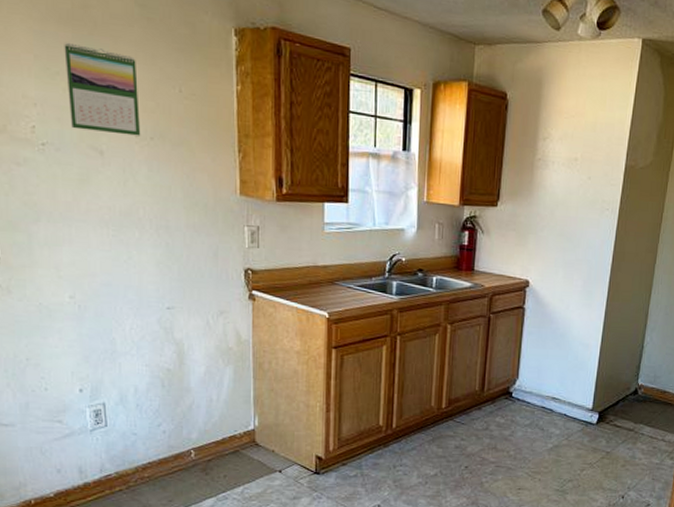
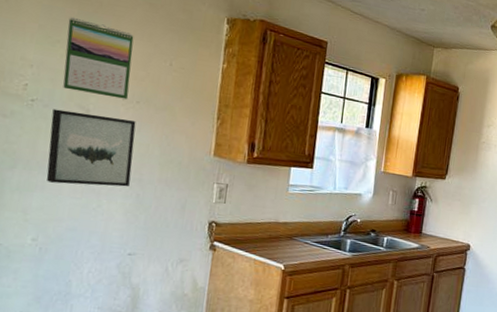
wall art: none [66,152,157,236] -> present [46,109,136,187]

